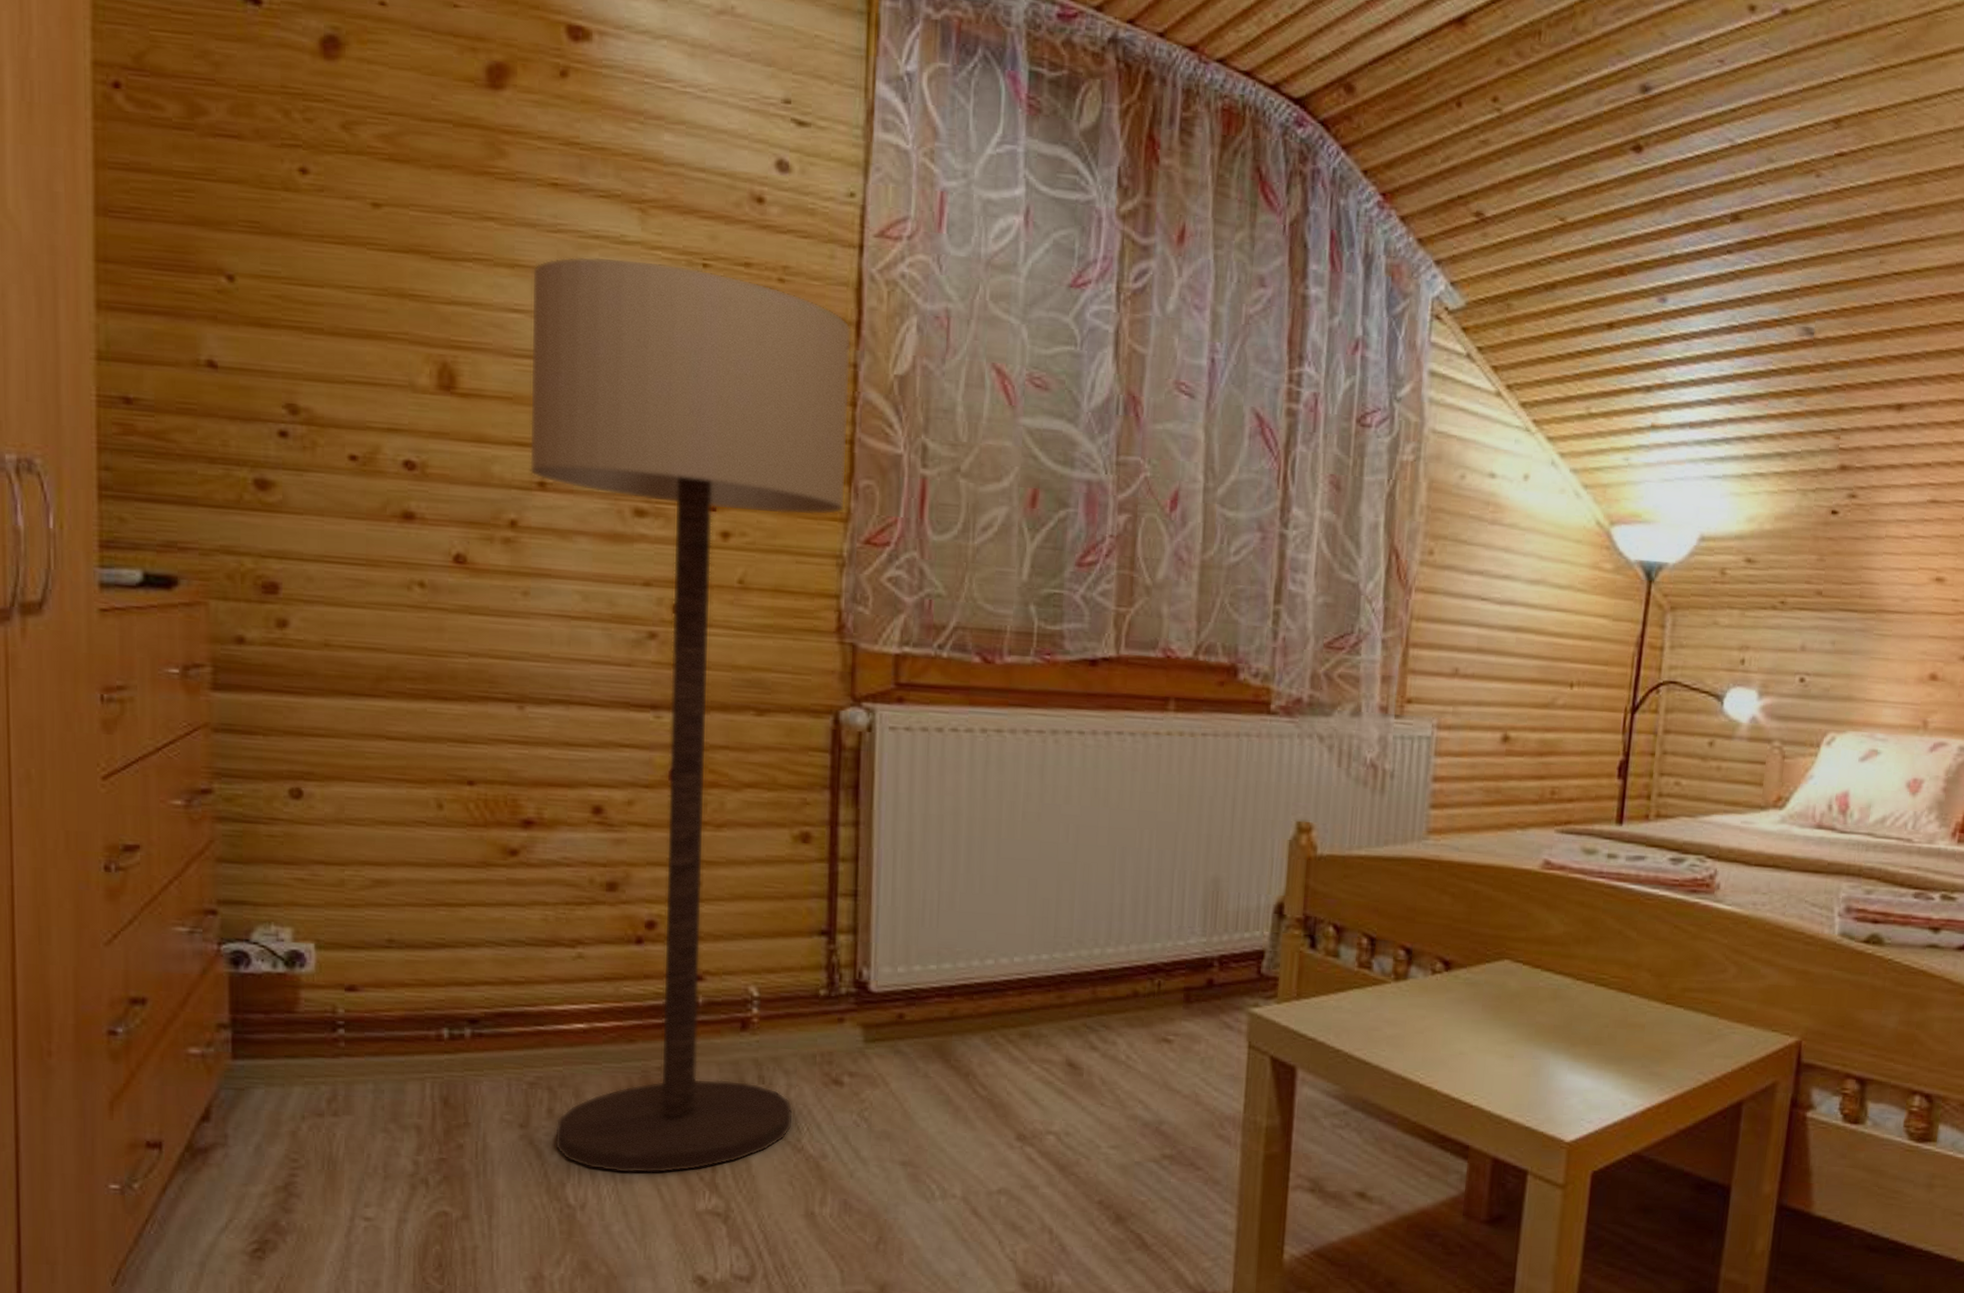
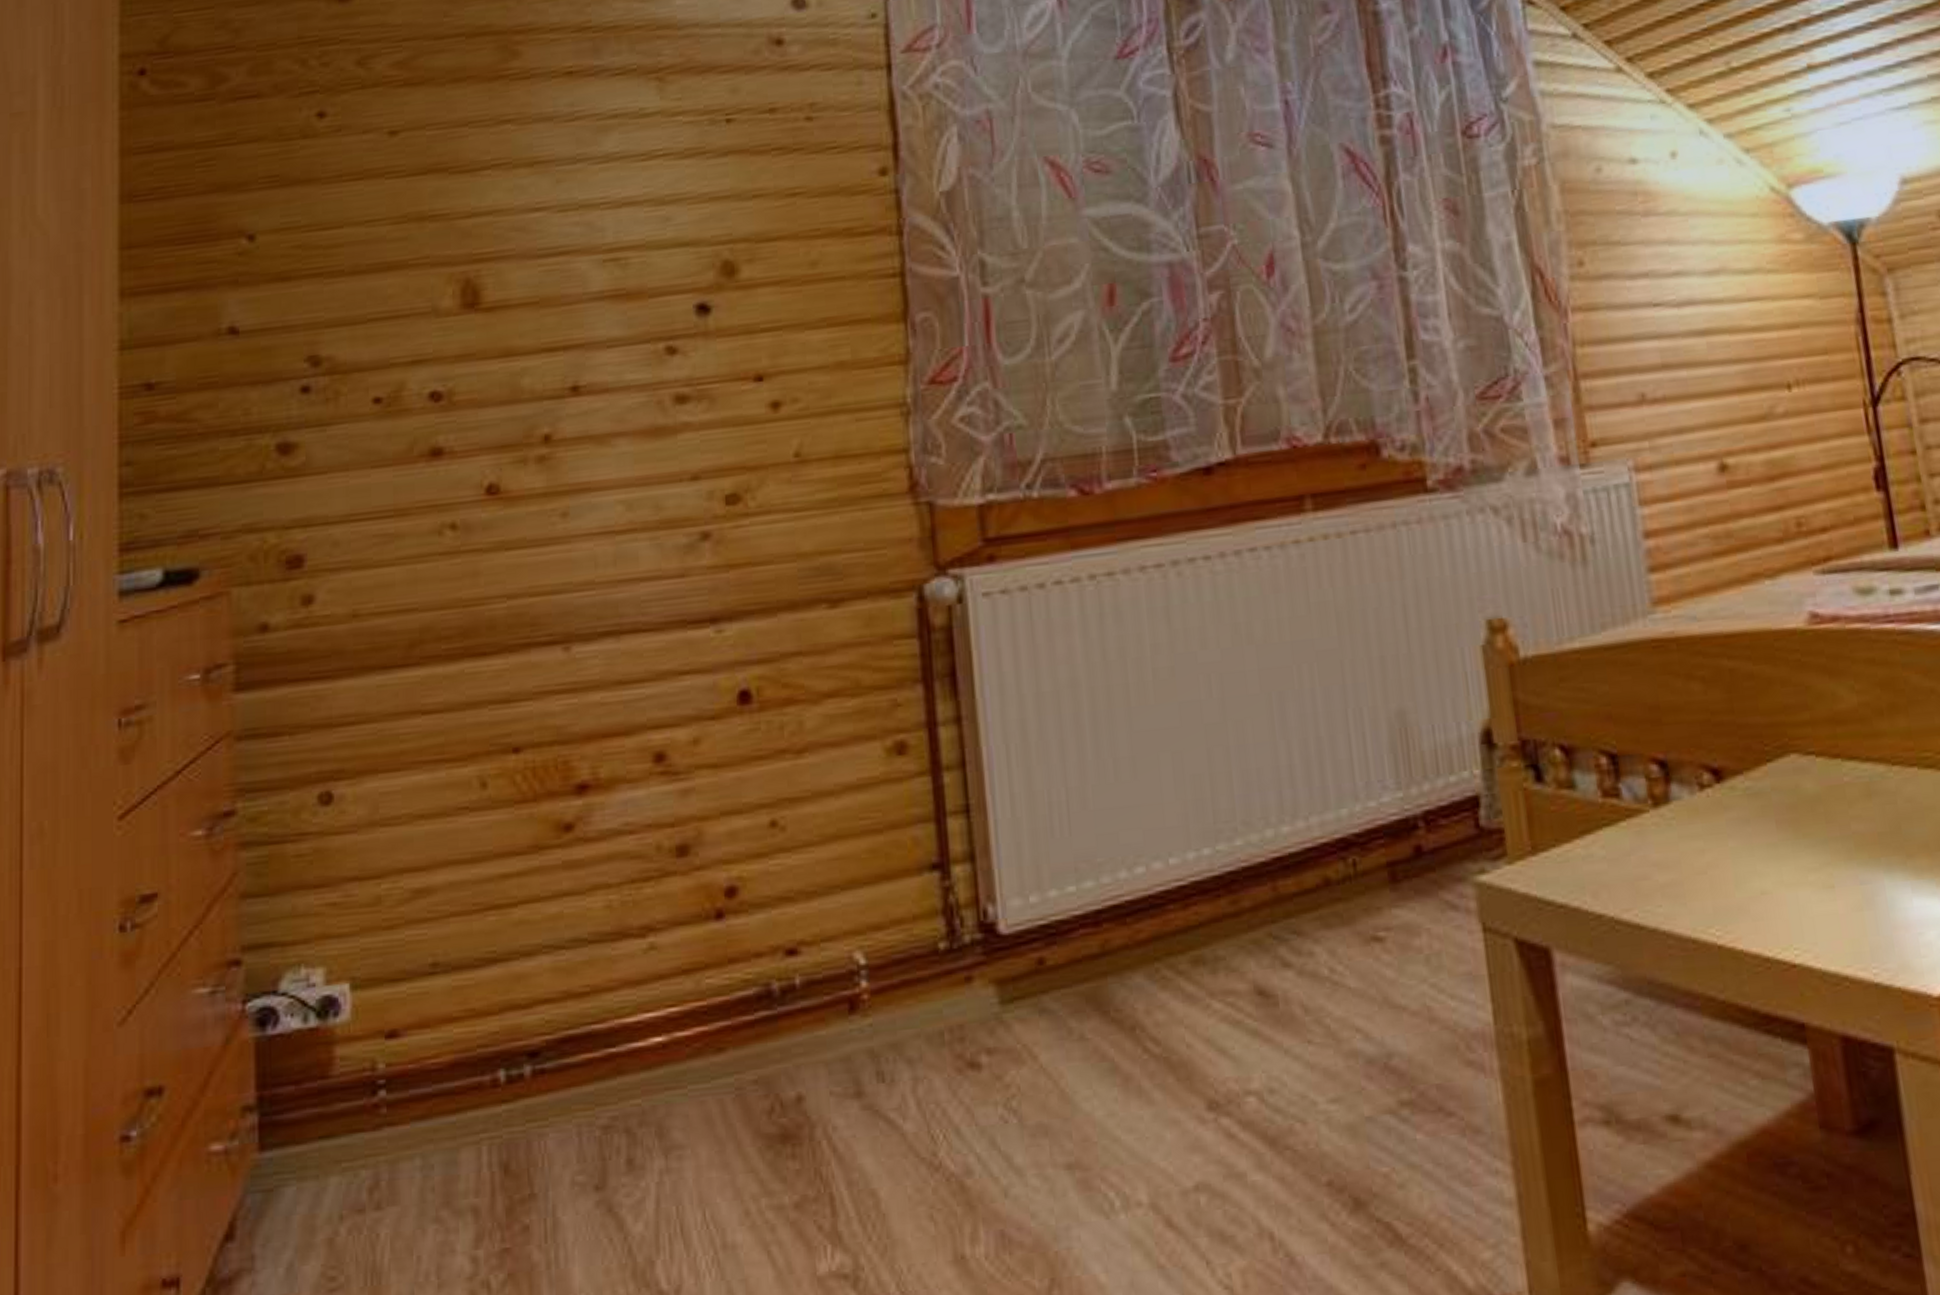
floor lamp: present [530,256,851,1174] -> none [551,125,926,1236]

